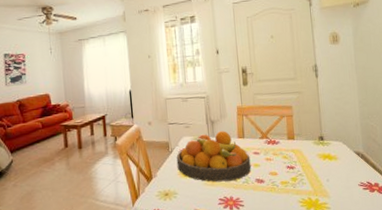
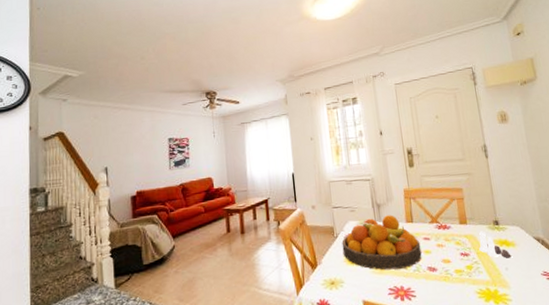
salt and pepper shaker set: none [304,146,333,171] -> present [479,231,512,259]

